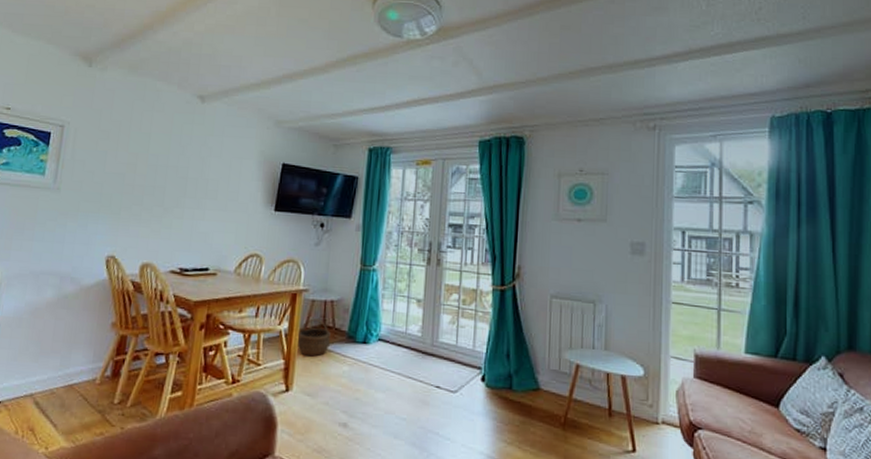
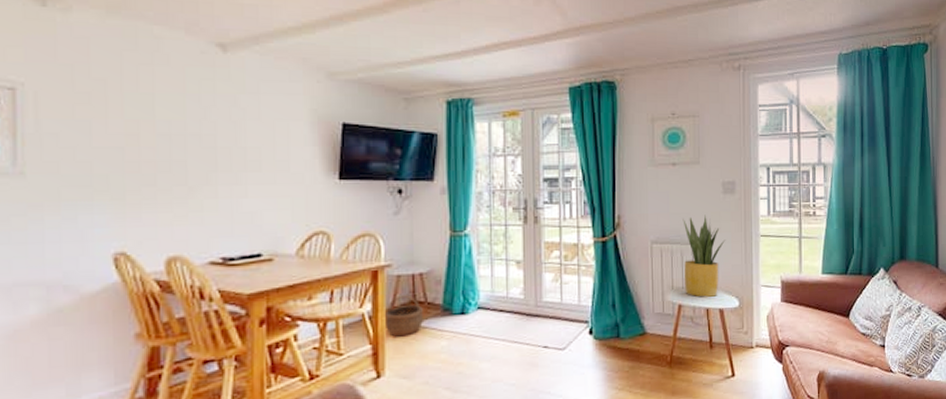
planter: none [583,274,632,361] -> present [683,214,726,297]

